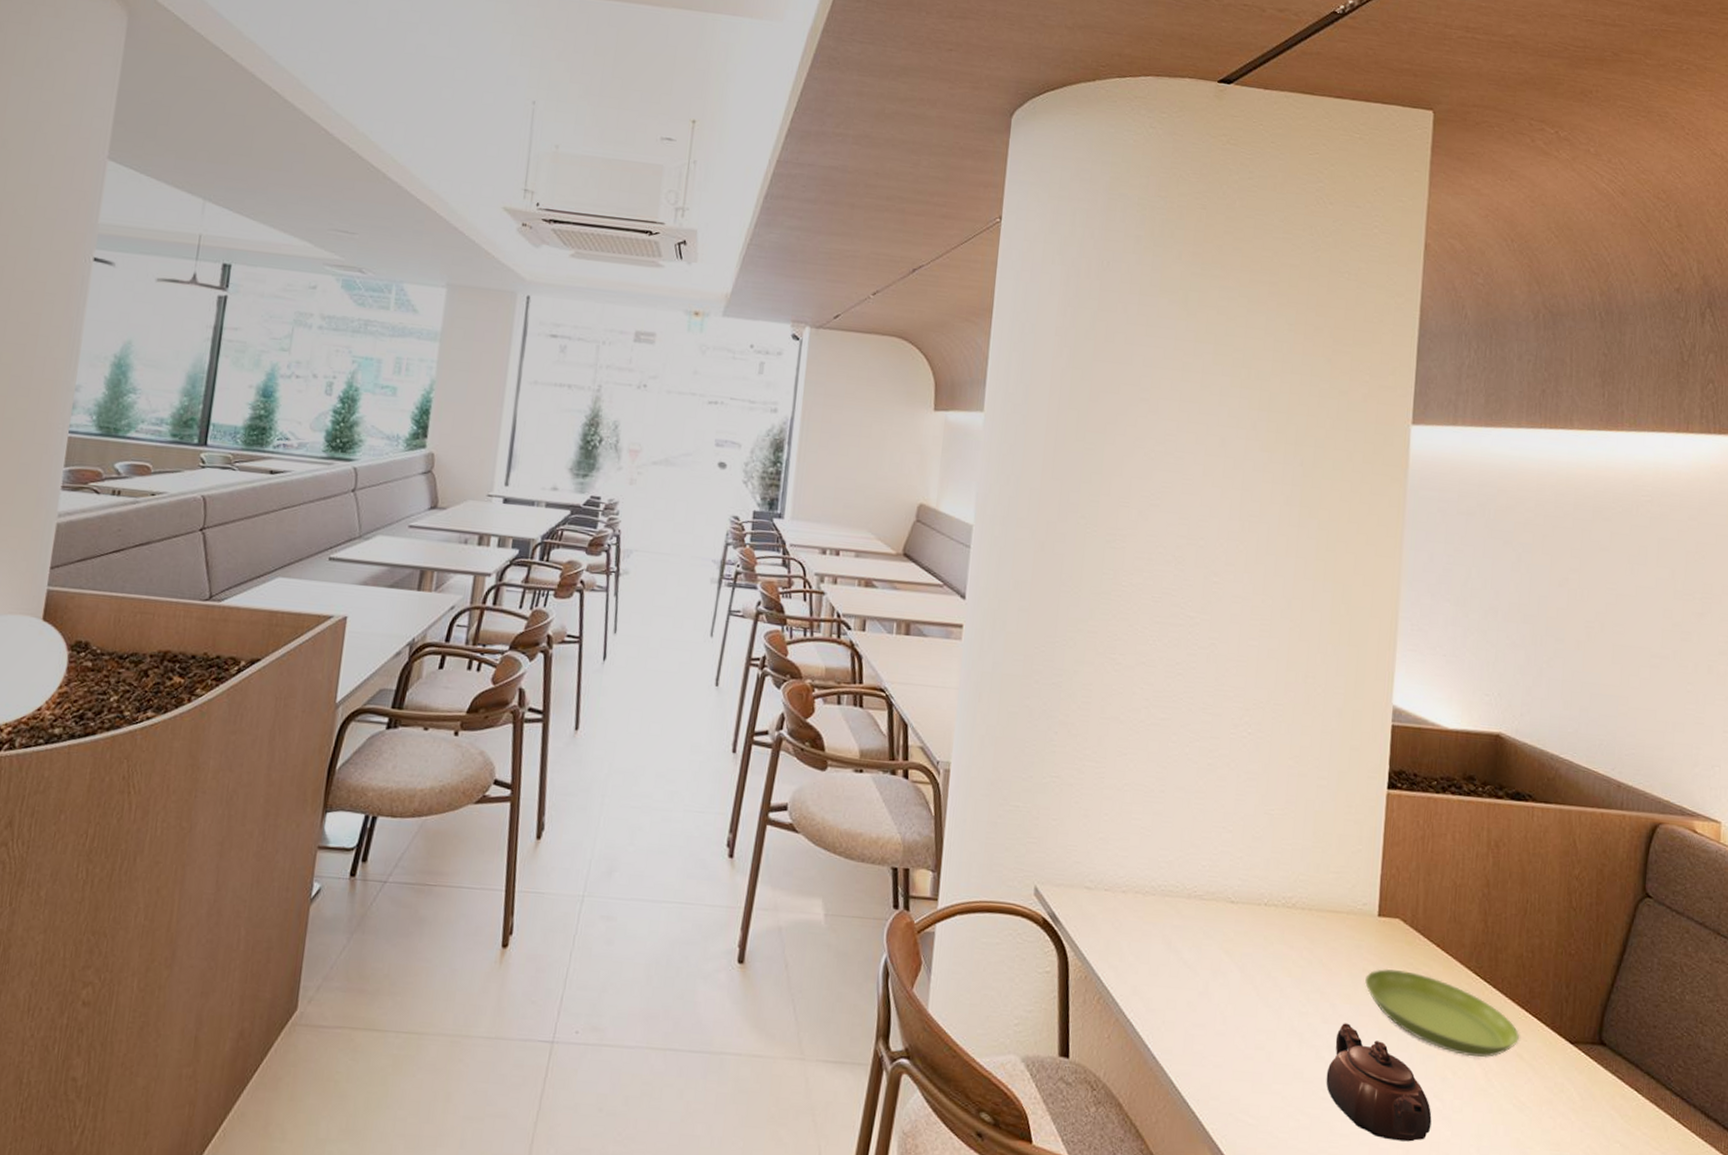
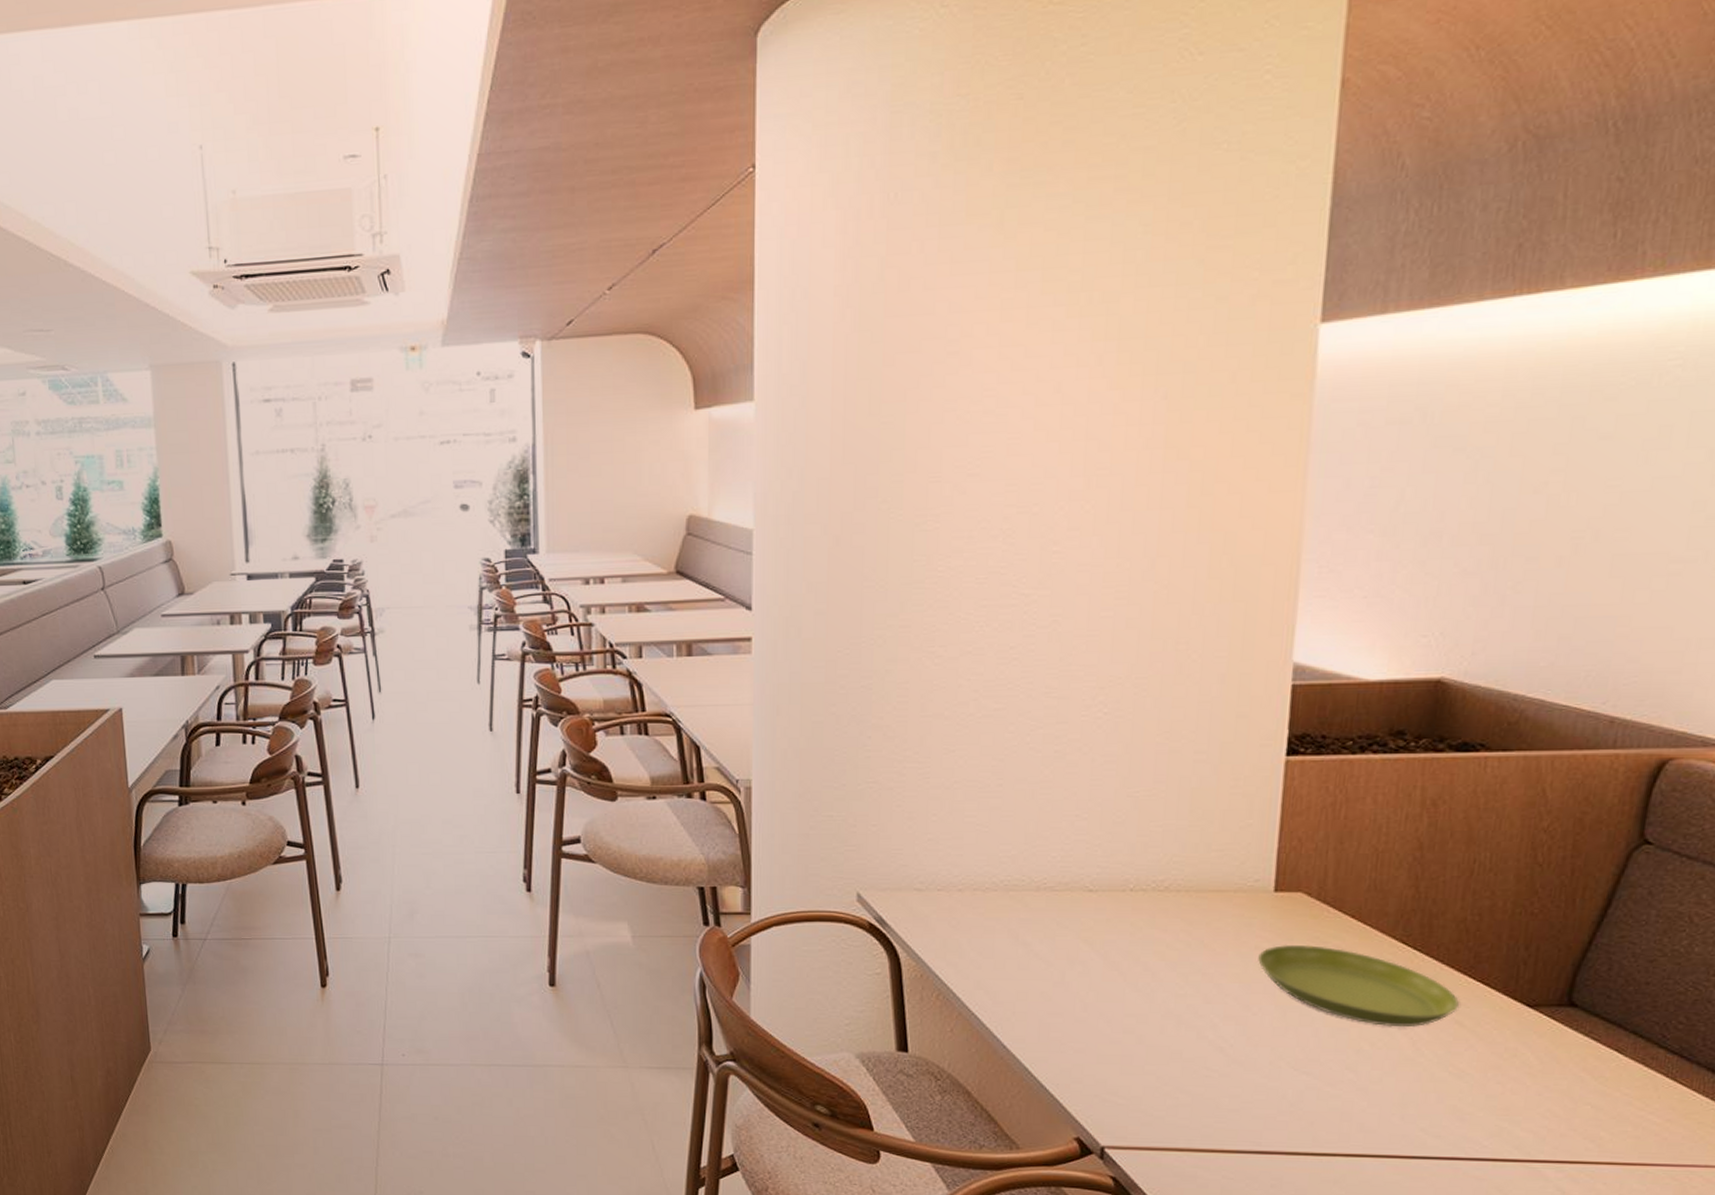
teapot: present [1326,1023,1432,1142] -> none [1210,1002,1343,1114]

